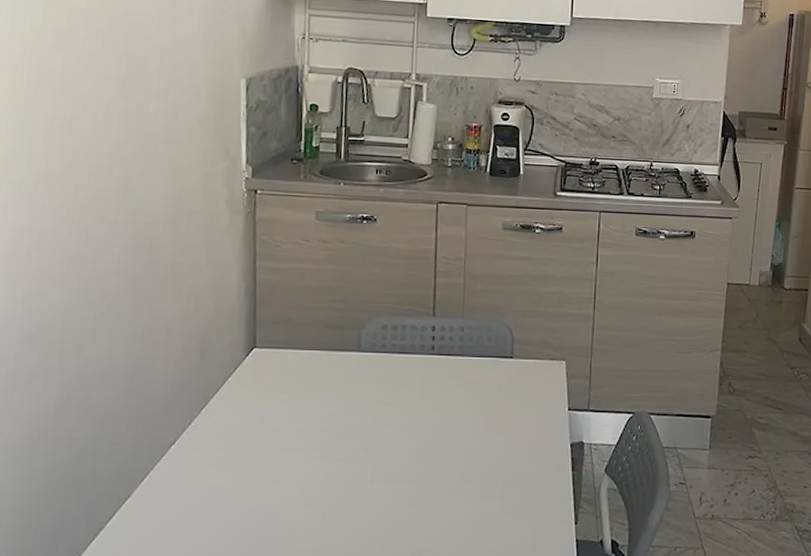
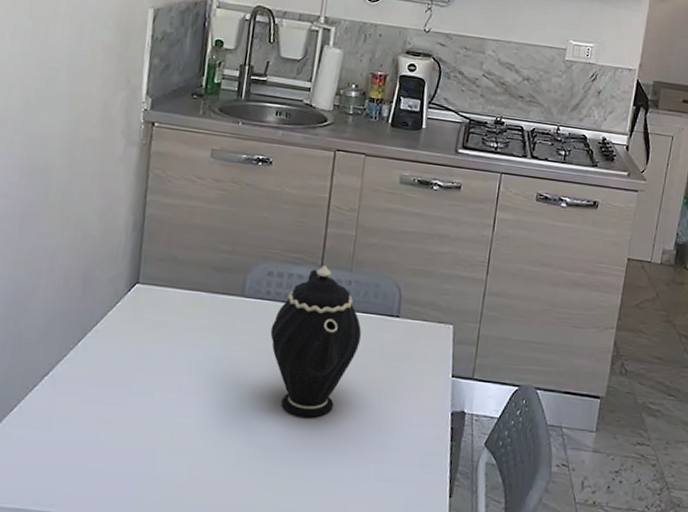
teapot: none [389,315,478,461] -> present [270,265,362,418]

